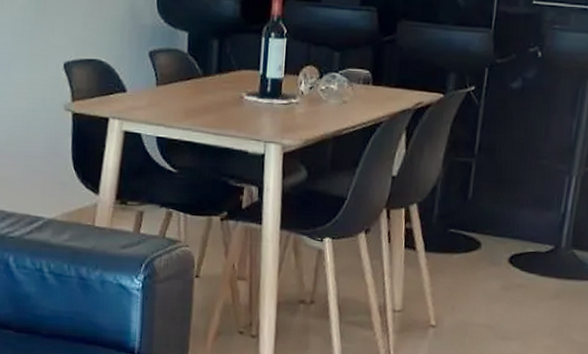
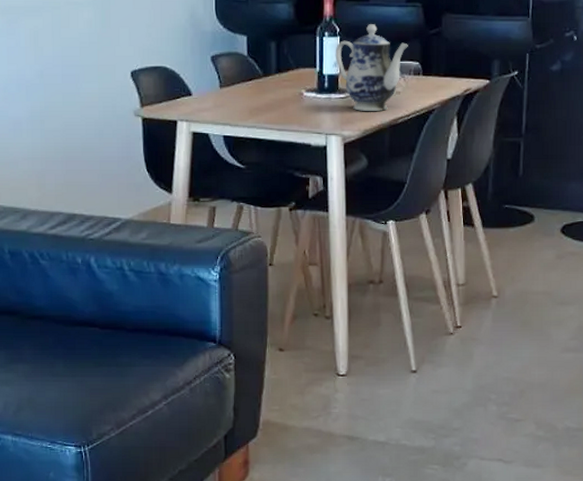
teapot: none [280,27,359,121] -> present [335,24,408,111]

